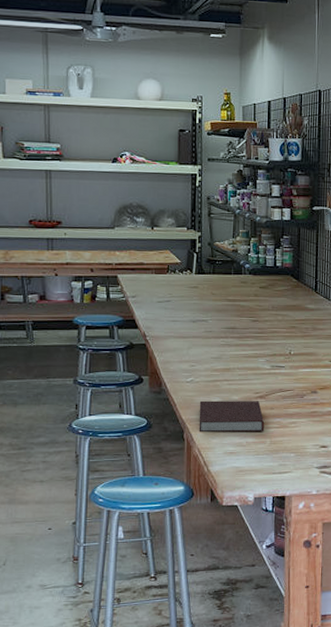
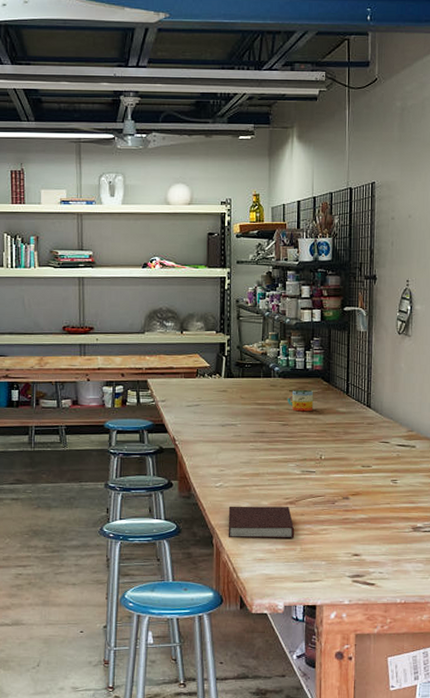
mug: none [258,286,284,308] -> present [288,389,314,412]

